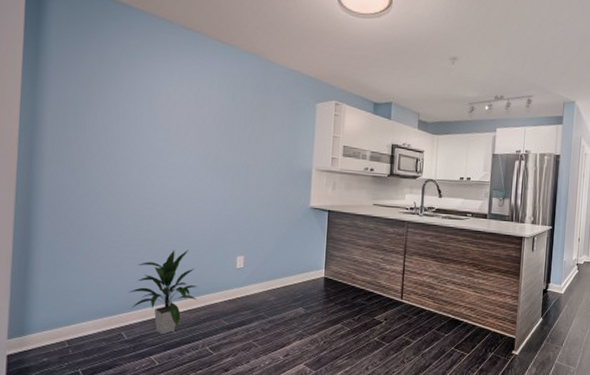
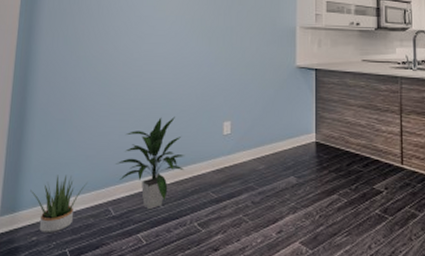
potted plant: none [39,301,100,355] -> present [30,175,88,234]

